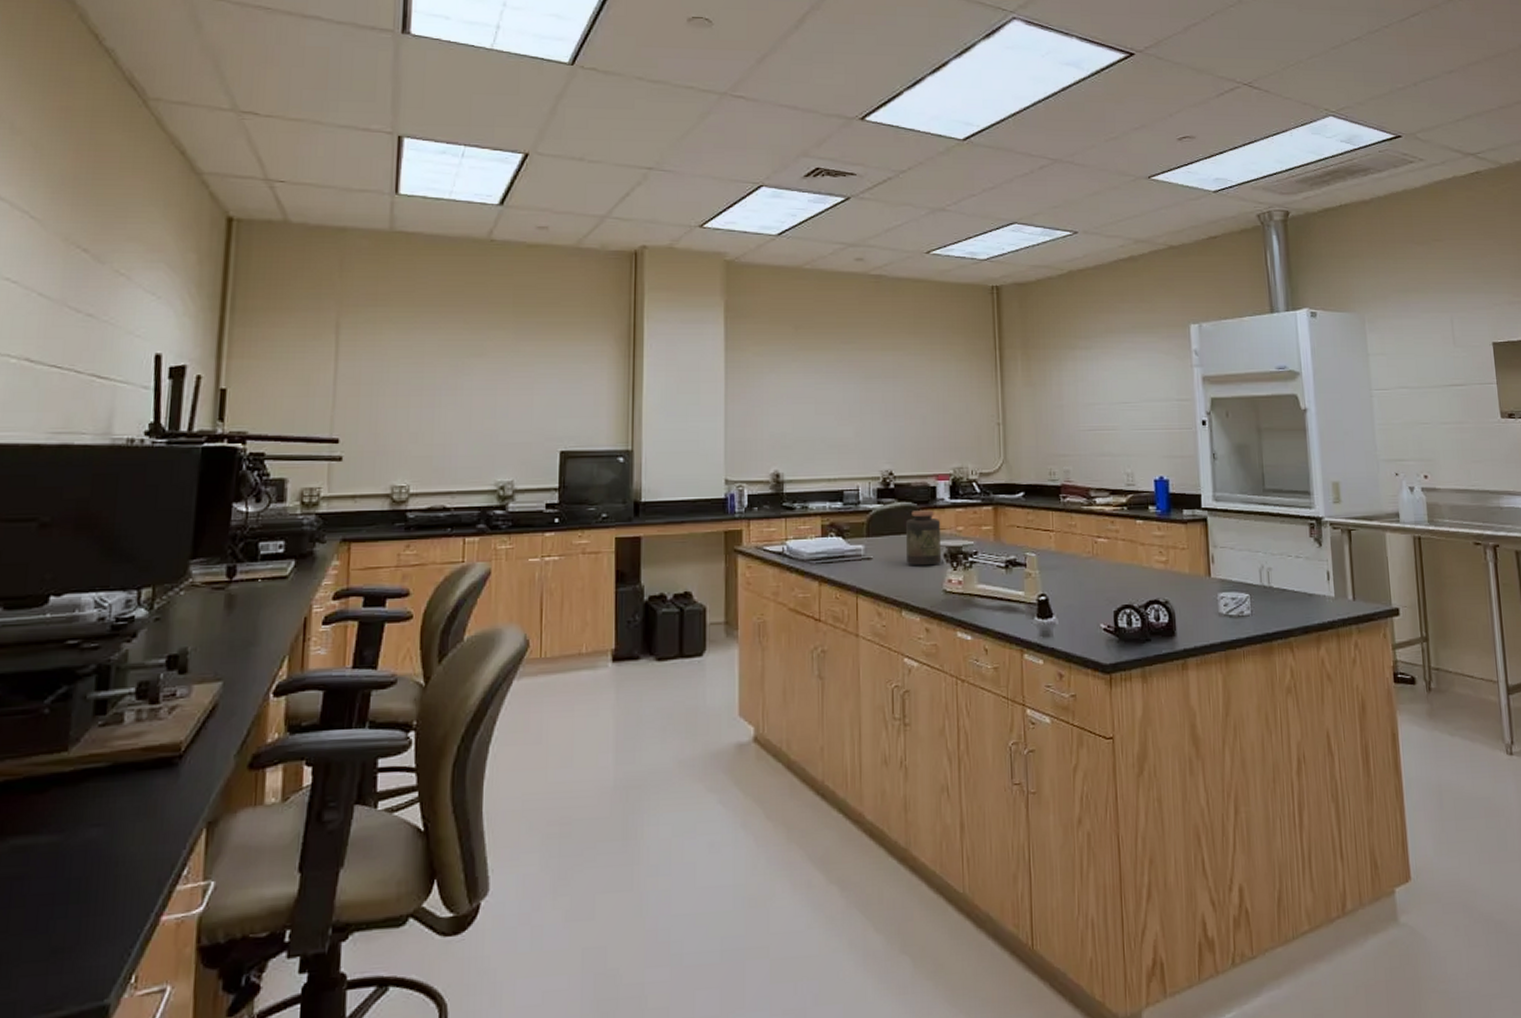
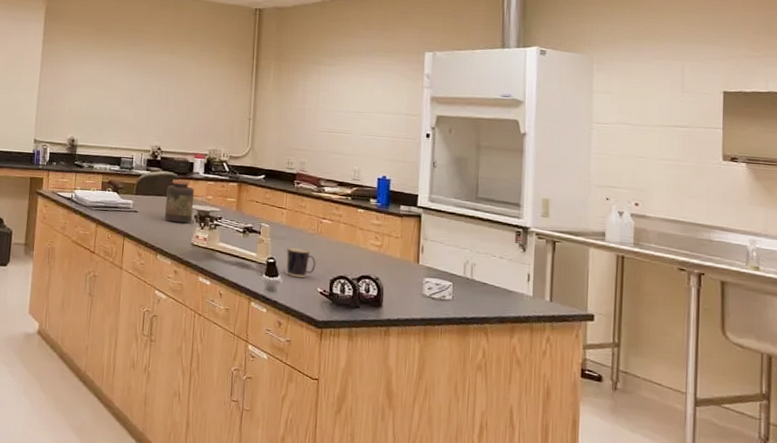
mug: none [1060,578,1096,615] -> present [286,247,316,278]

